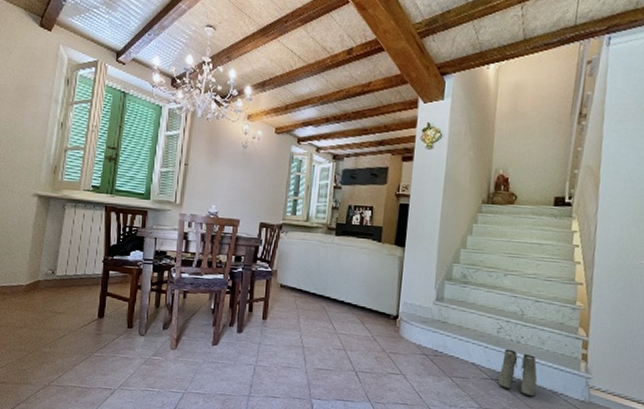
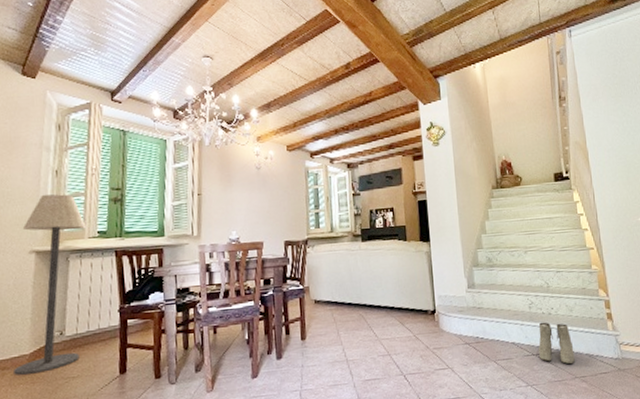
floor lamp: none [12,143,83,304] -> present [14,194,87,376]

